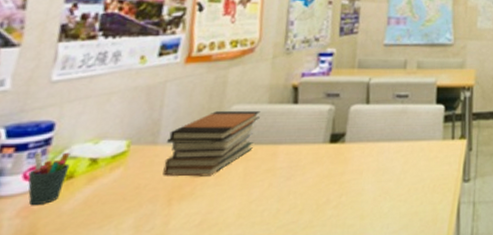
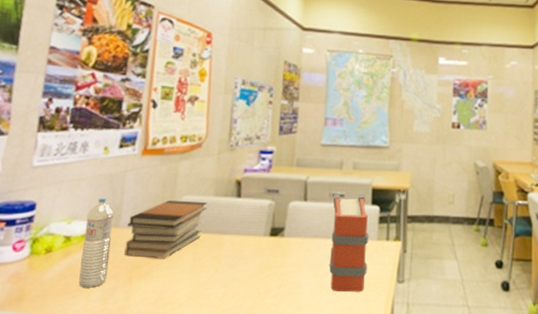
pen holder: present [28,151,70,206] -> none [16,227,49,274]
water bottle: none [106,112,152,216] -> present [78,197,115,288]
book: none [393,92,434,196] -> present [329,193,369,292]

